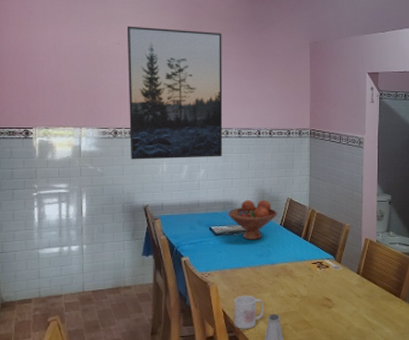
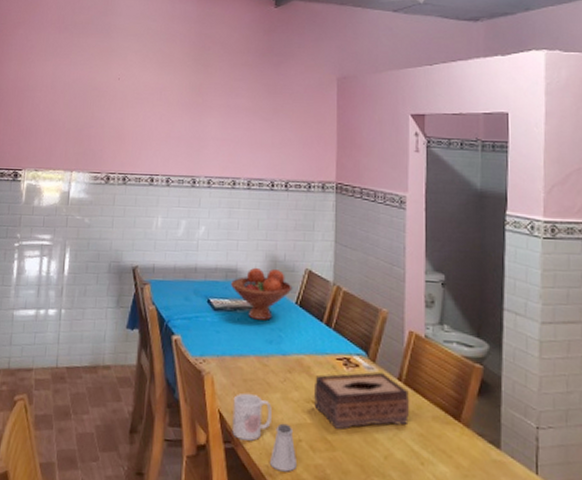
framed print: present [126,26,223,160] -> none [122,59,233,213]
tissue box: none [296,269,366,313] -> present [314,372,410,430]

